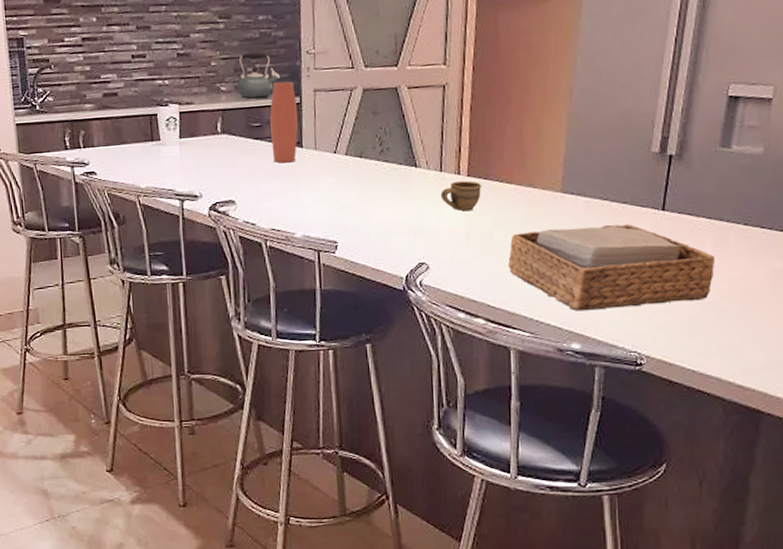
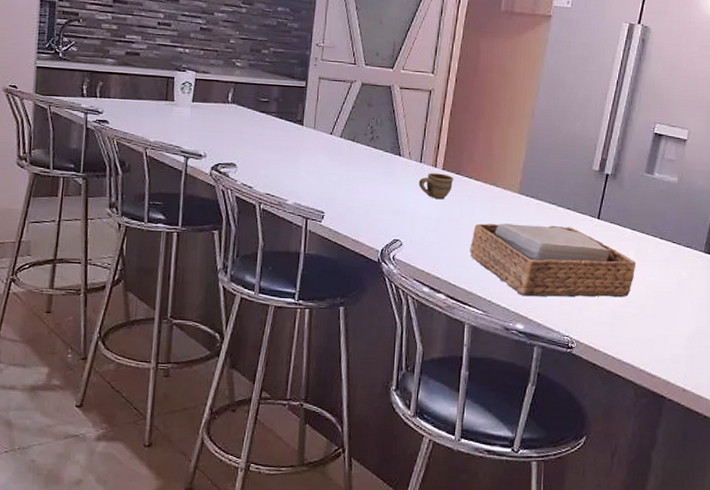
kettle: present [236,52,280,99] -> none [250,37,290,78]
vase: present [270,81,299,163] -> none [275,66,303,137]

